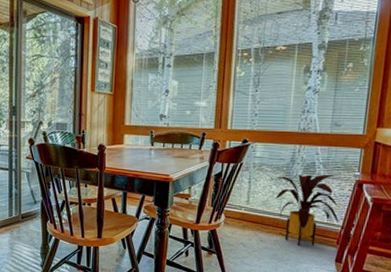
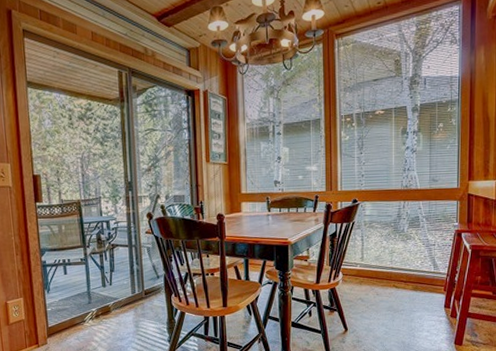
house plant: present [271,174,339,246] -> none [381,226,444,296]

